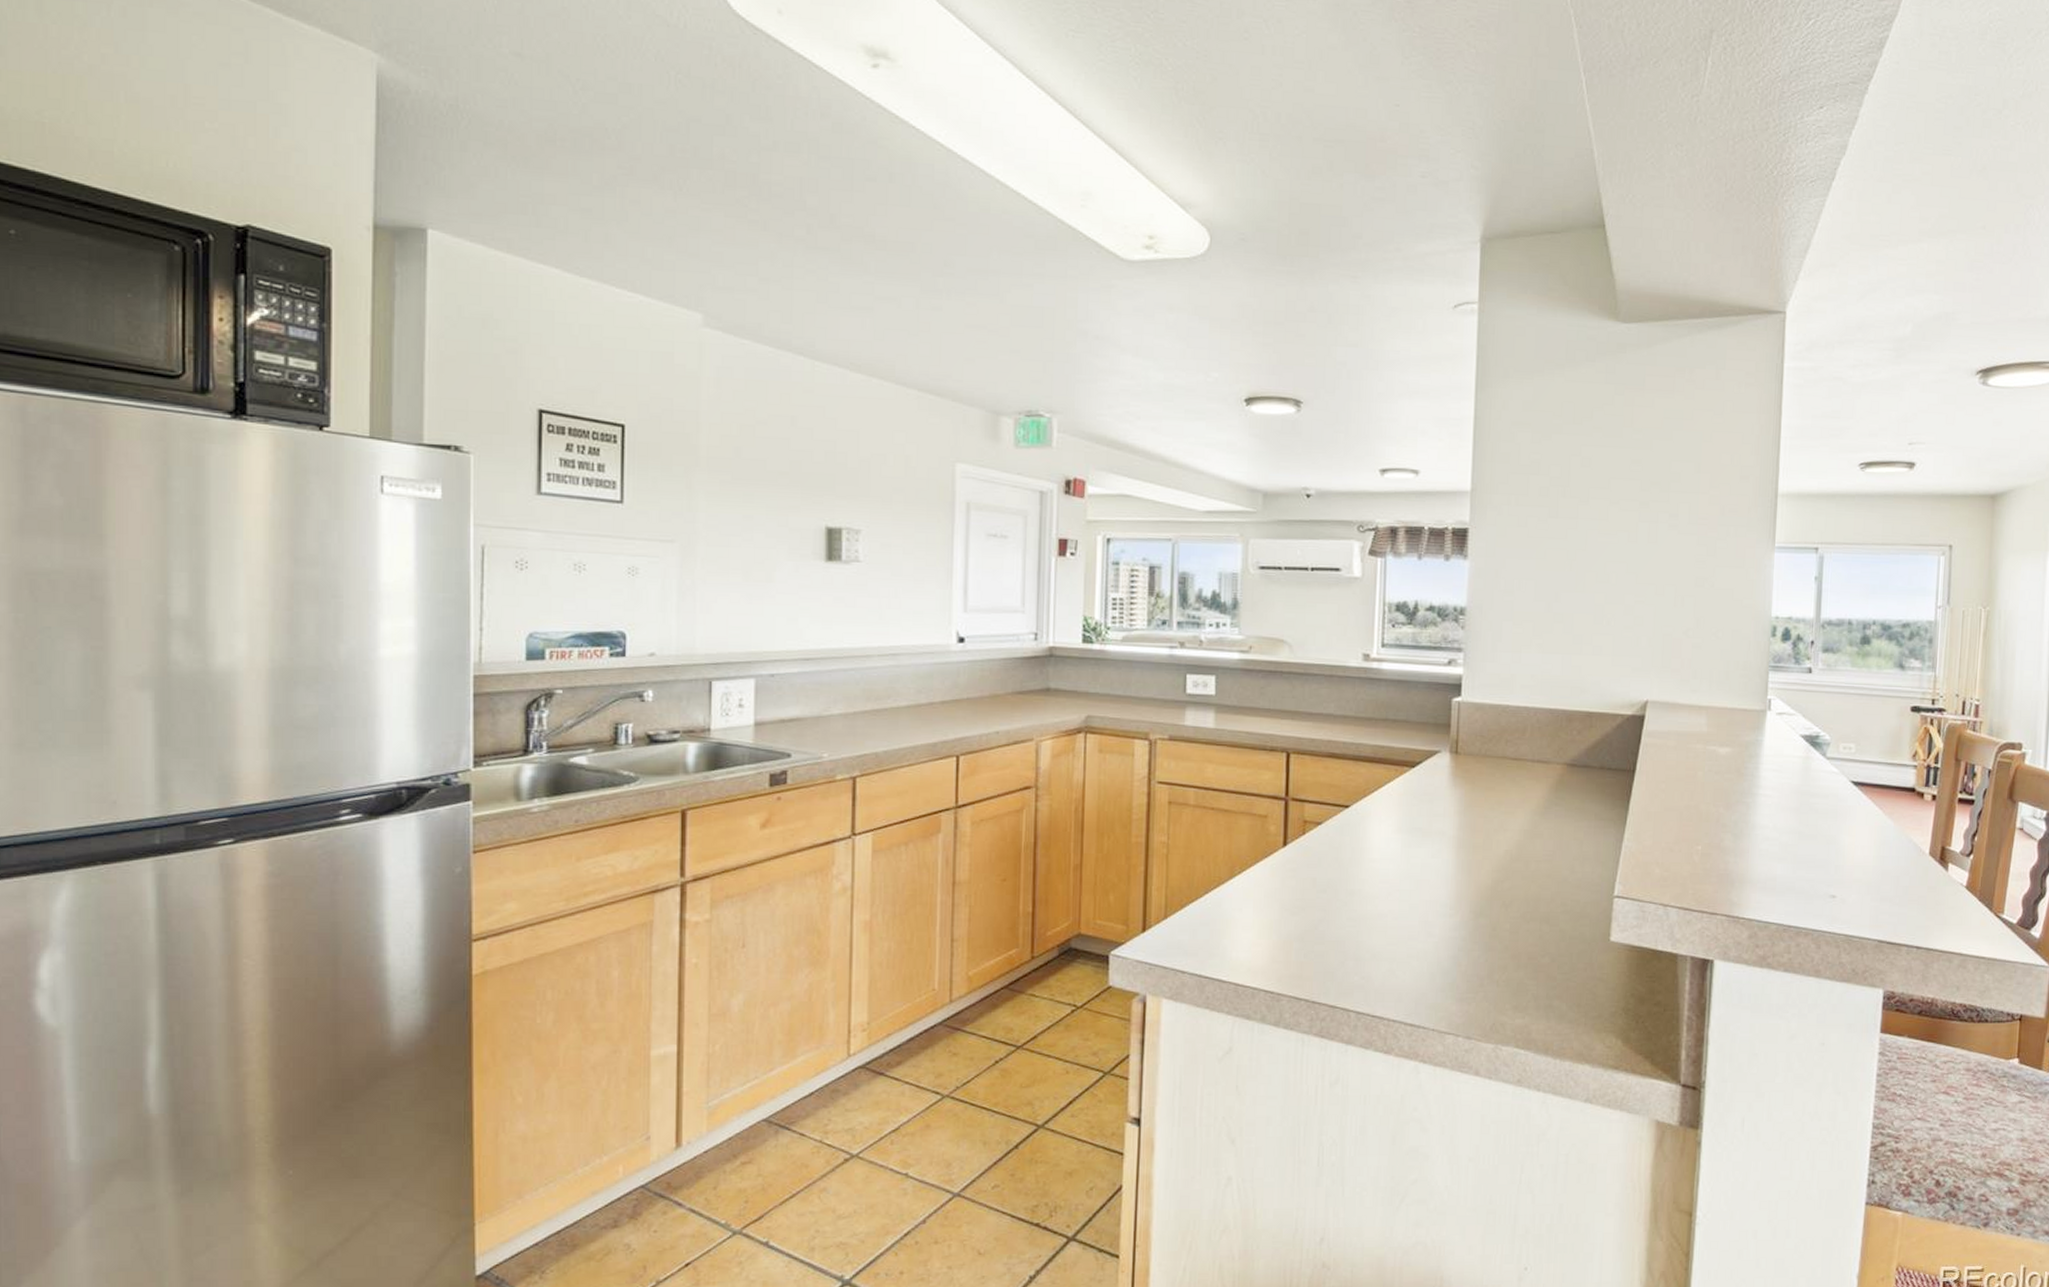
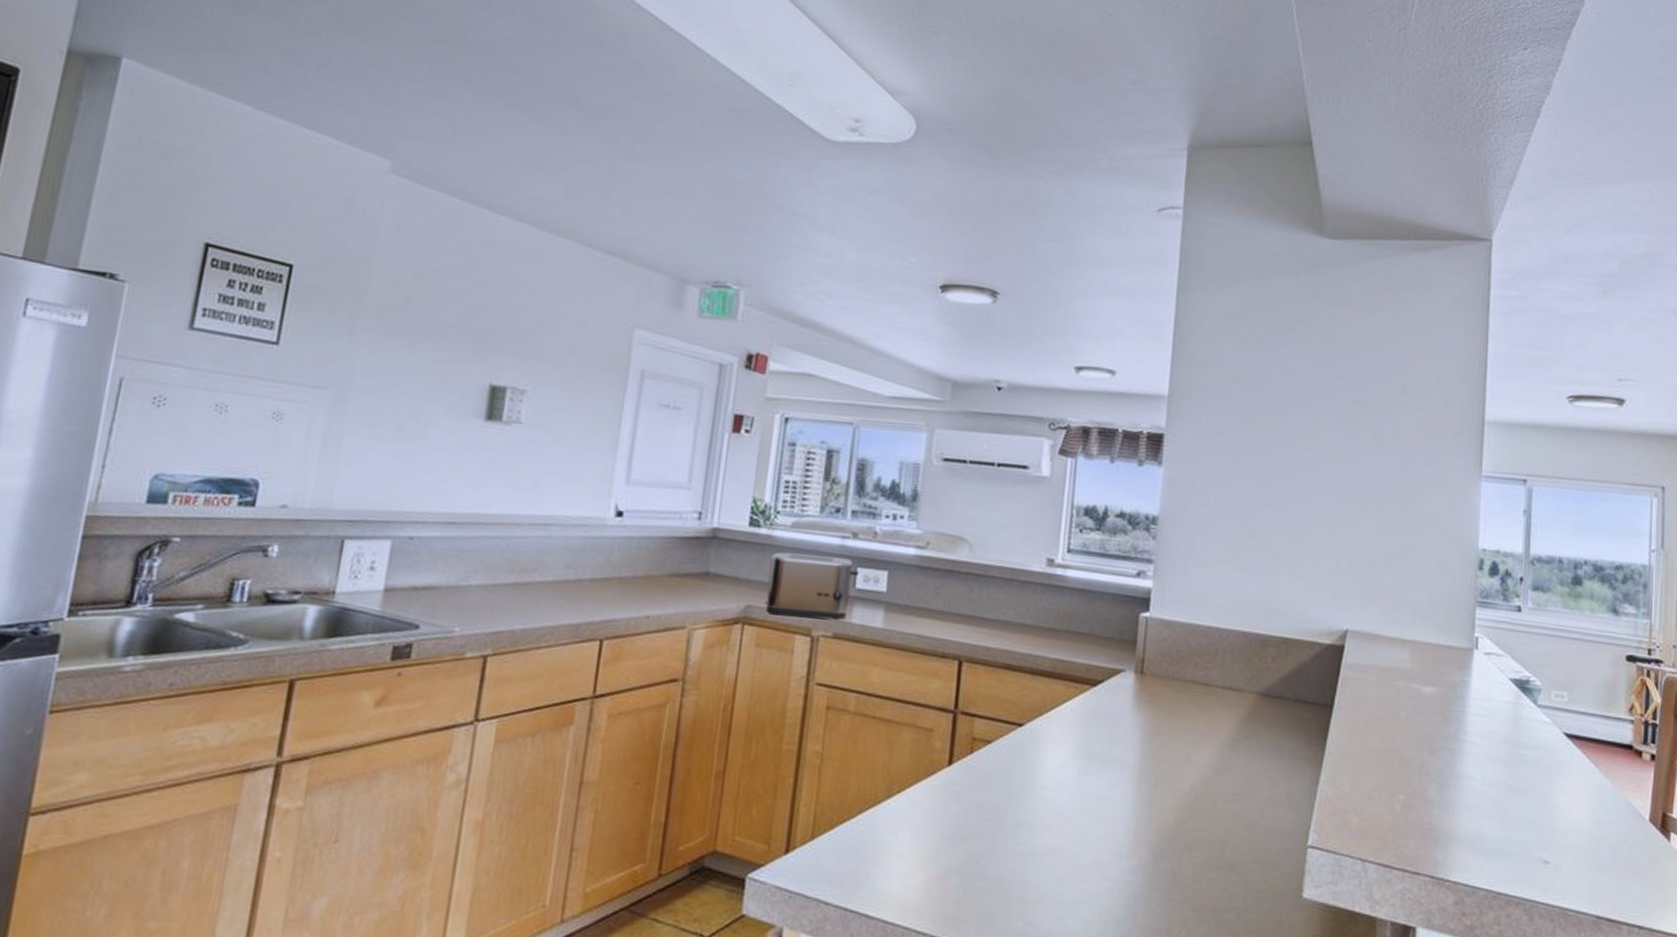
toaster: none [1104,665,1188,724] -> present [765,552,858,621]

